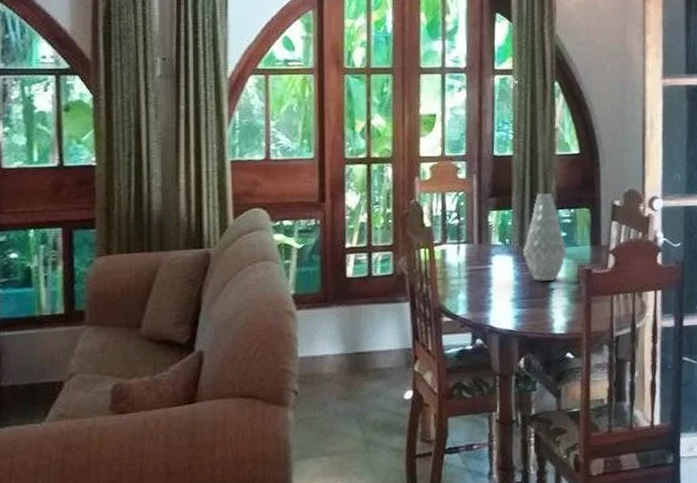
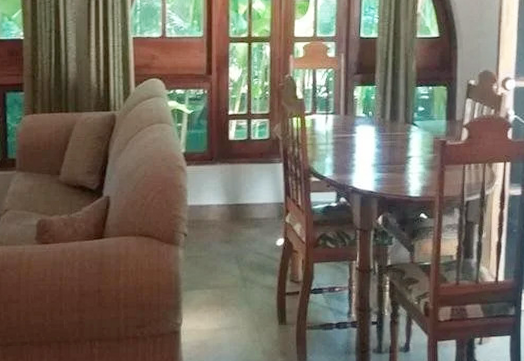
vase: present [523,193,567,281] -> none [385,72,424,150]

